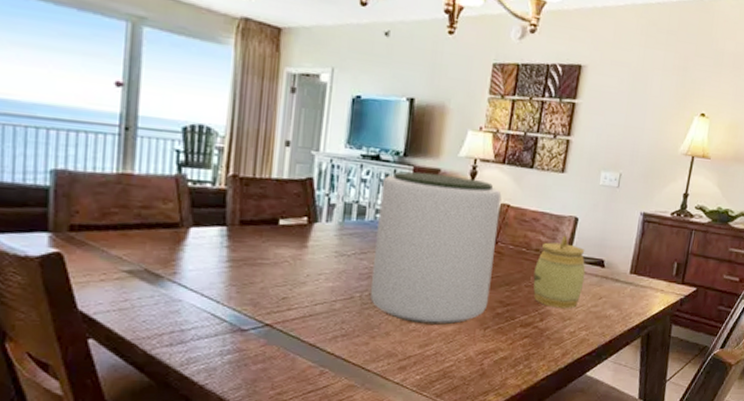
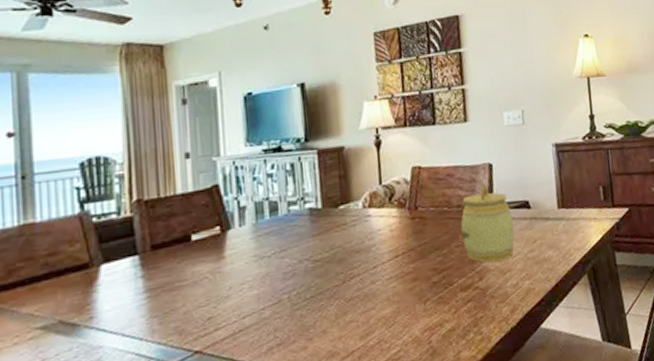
plant pot: present [370,171,502,325] -> none [288,148,422,314]

